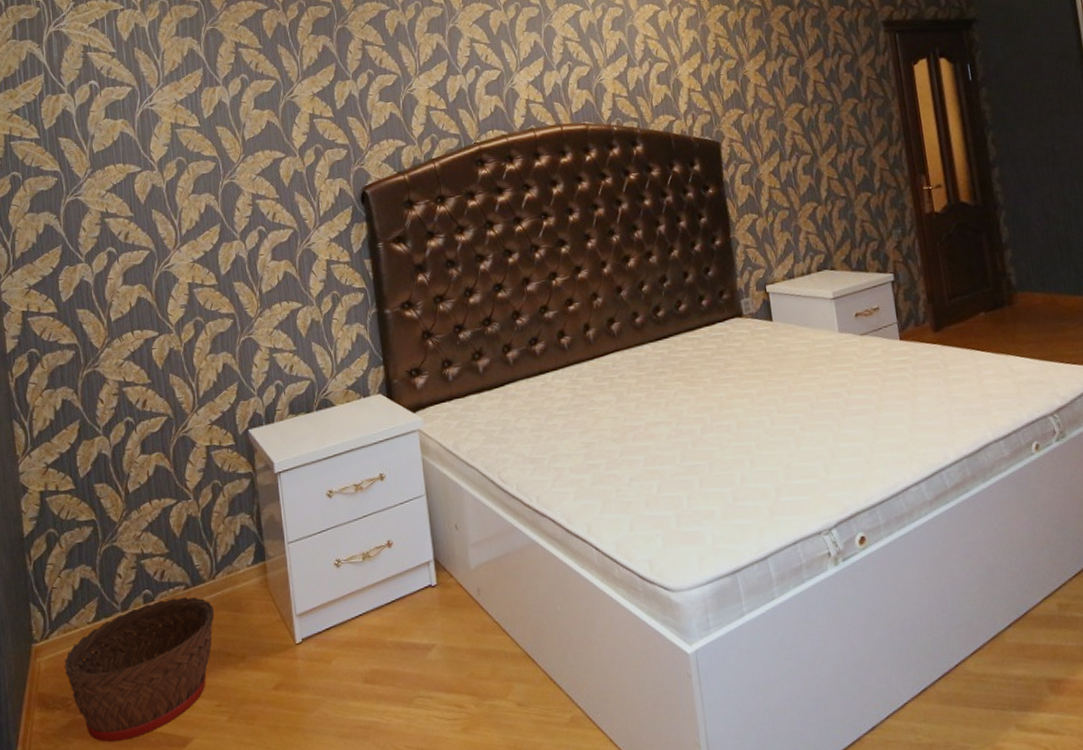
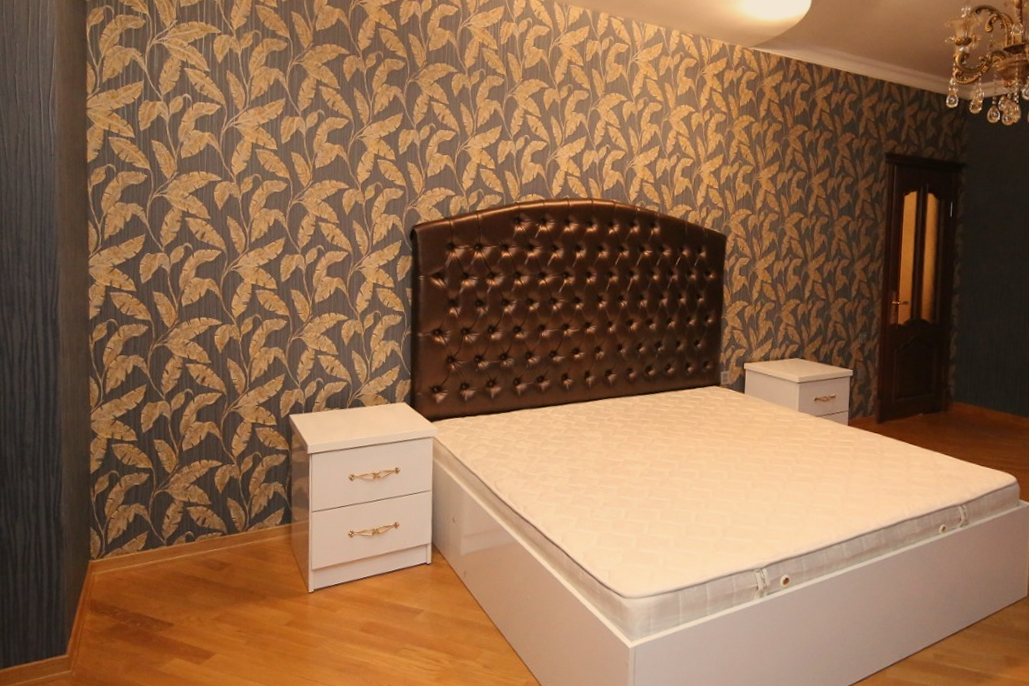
basket: present [64,597,214,742] -> none [114,541,244,647]

